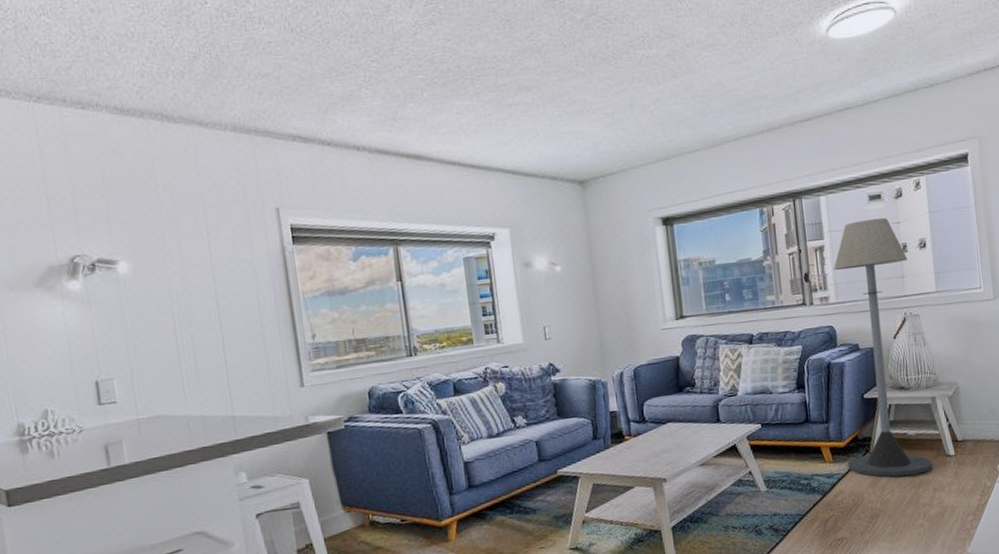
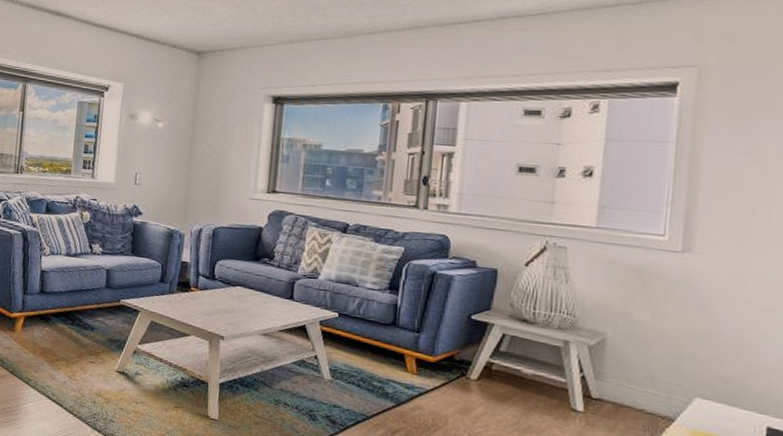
floor lamp: present [834,218,932,477] -> none [435,134,564,419]

